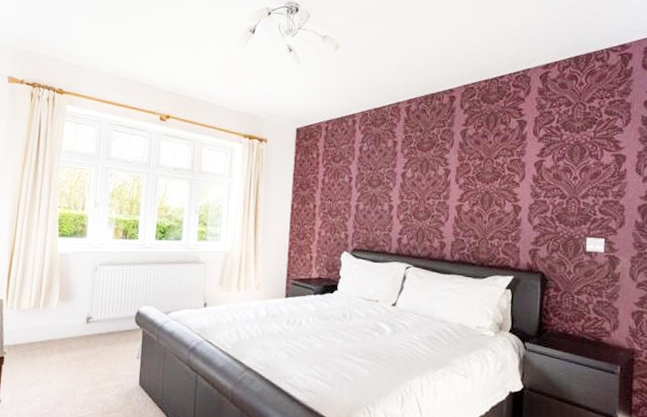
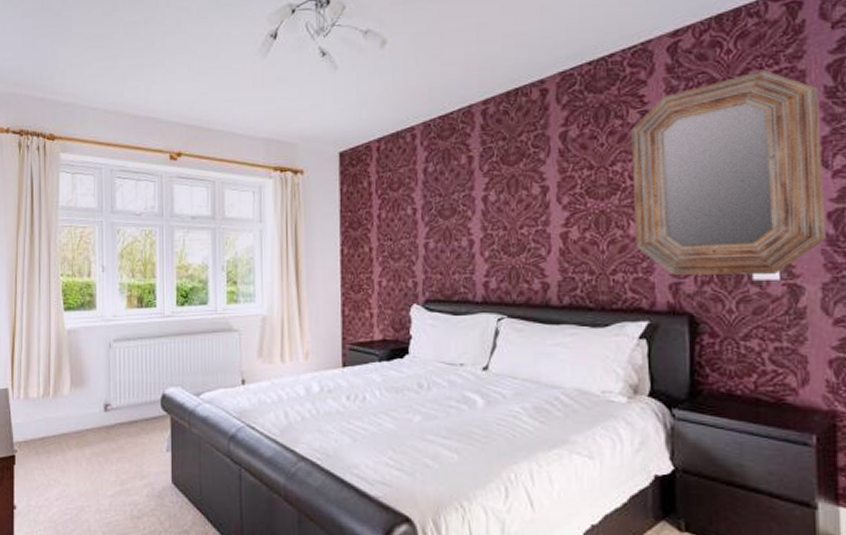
home mirror: none [508,99,638,249] -> present [631,69,826,276]

